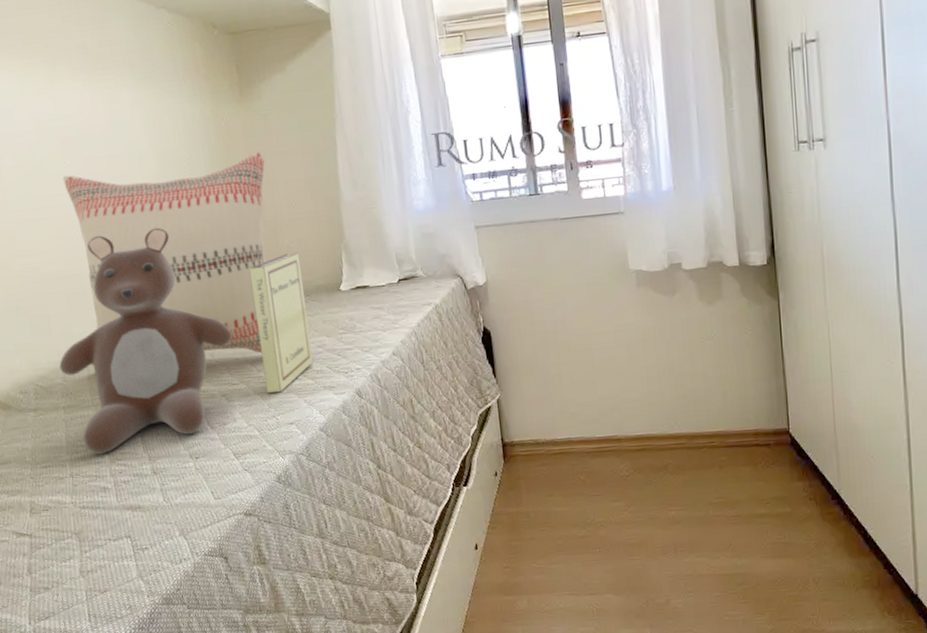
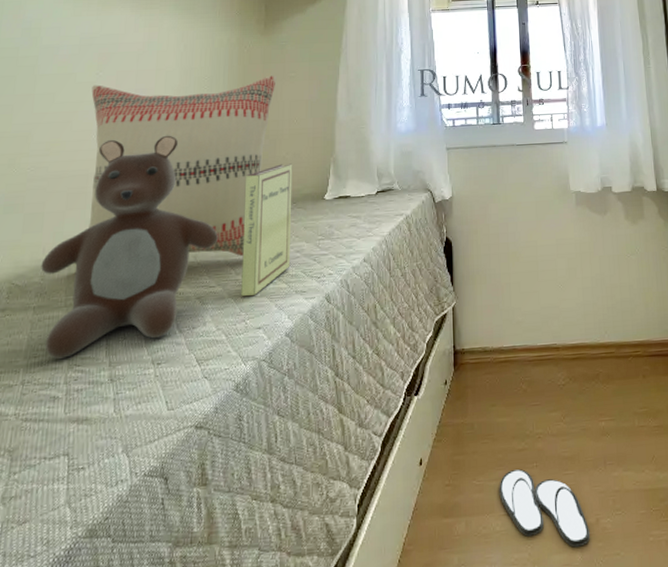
slippers: none [560,554,660,624] -> present [499,469,590,547]

